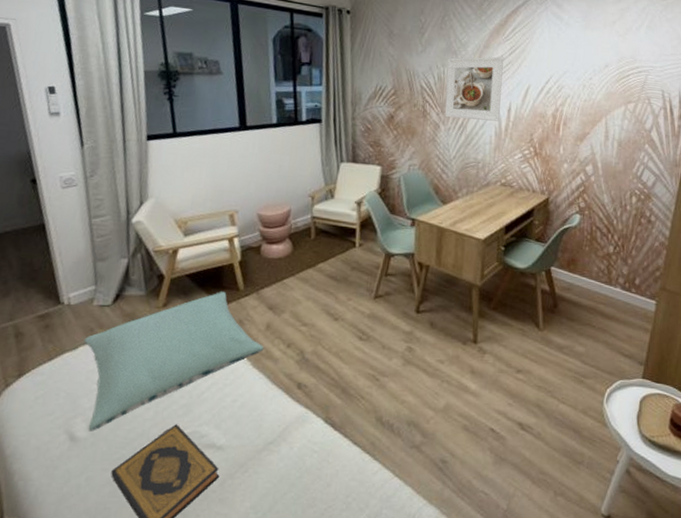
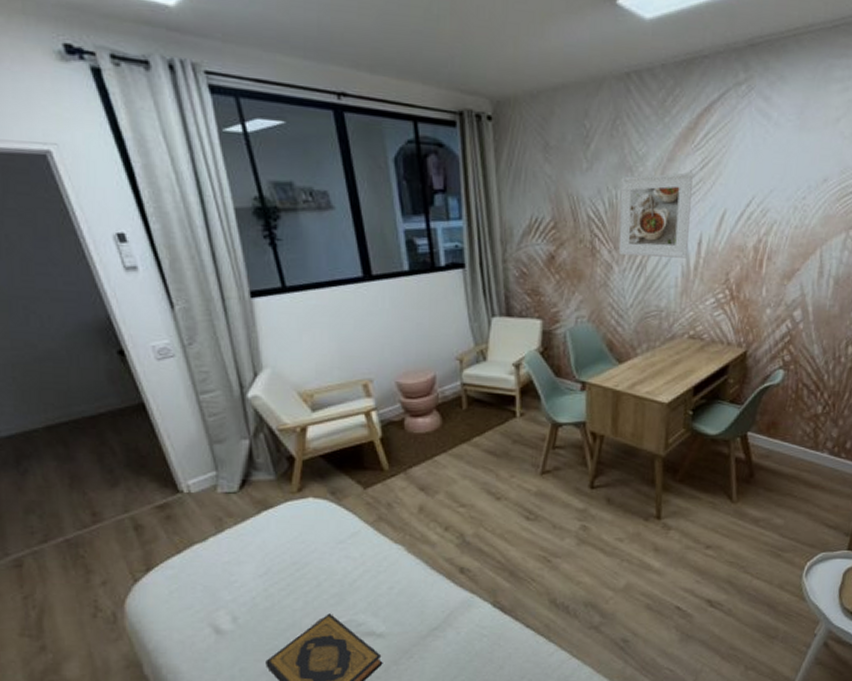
pillow: present [84,292,264,431] -> none [213,473,419,624]

